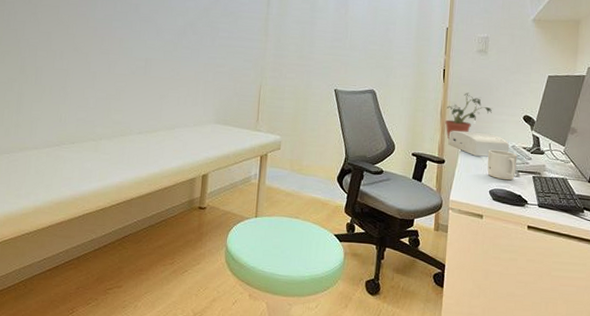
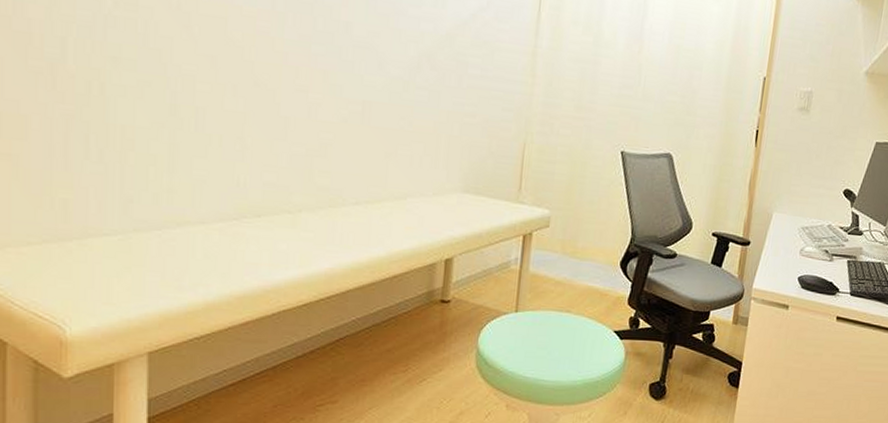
potted plant: present [445,92,492,139] -> none [754,160,809,217]
tissue dispenser: present [448,130,510,157] -> none [755,205,826,238]
mug: present [487,149,518,181] -> none [797,229,833,266]

